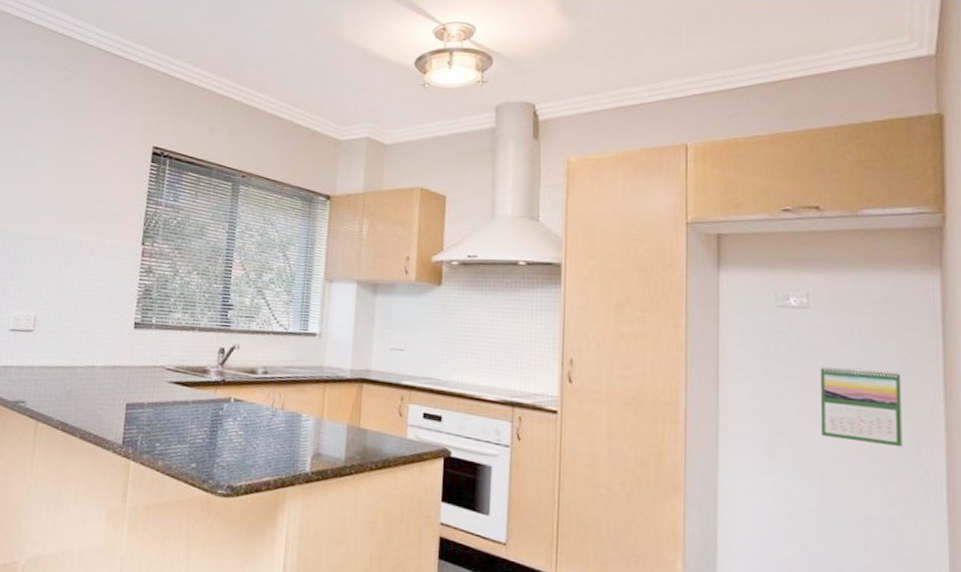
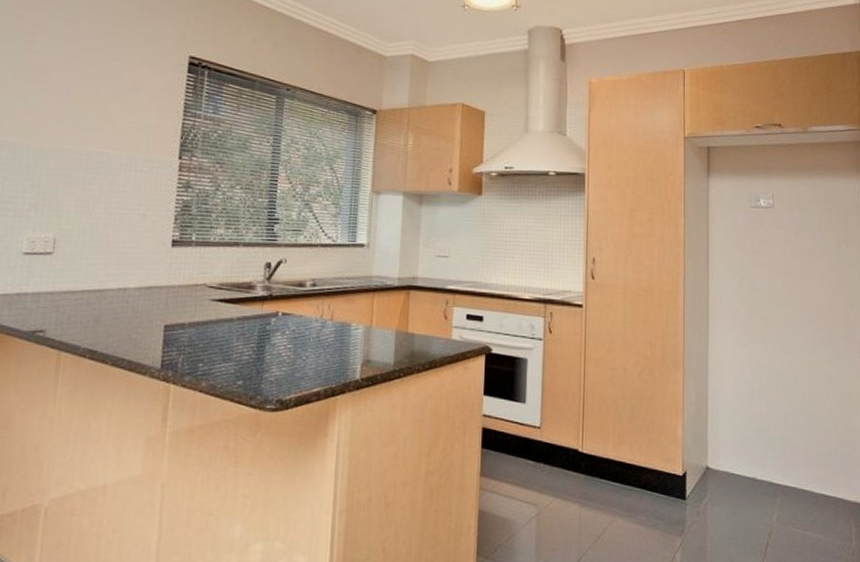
calendar: present [820,366,903,448] -> none [782,255,837,317]

